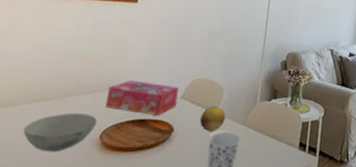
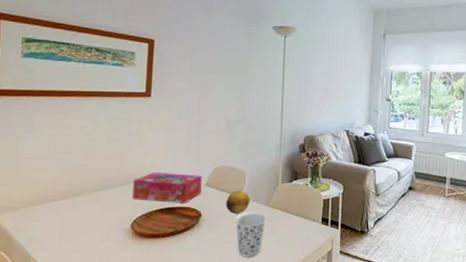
bowl: present [23,112,98,152] -> none [56,206,127,244]

